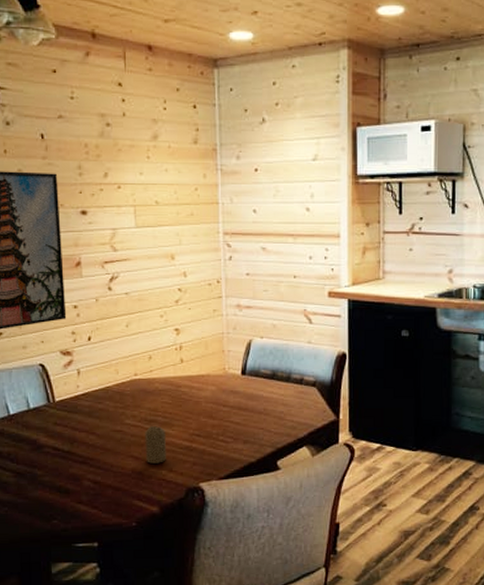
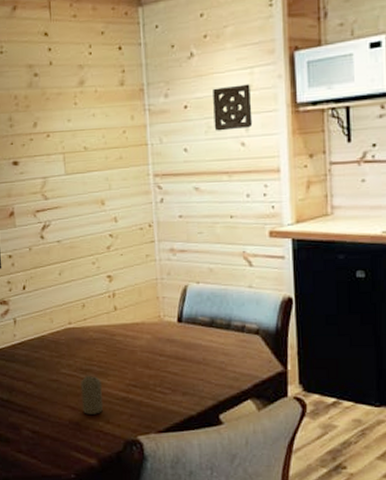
wall ornament: none [282,153,317,195] -> present [213,84,253,131]

